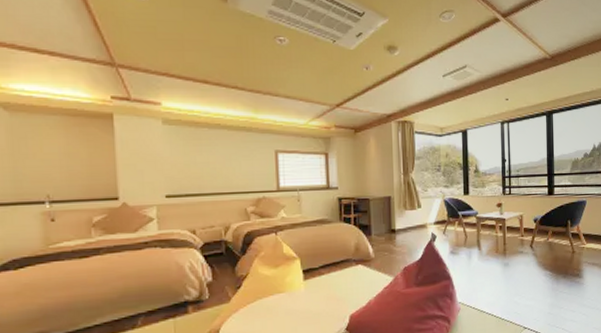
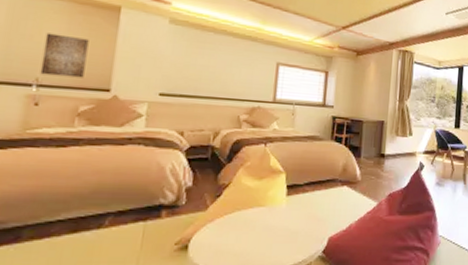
wall art: none [47,149,91,191] -> present [40,33,89,78]

